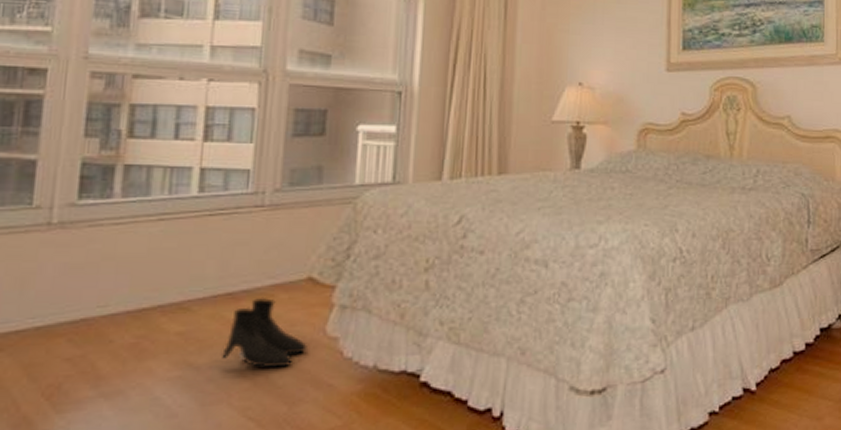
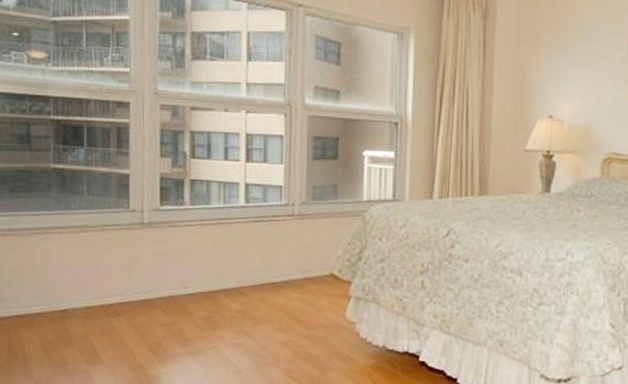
boots: present [222,297,307,368] -> none [270,287,332,342]

